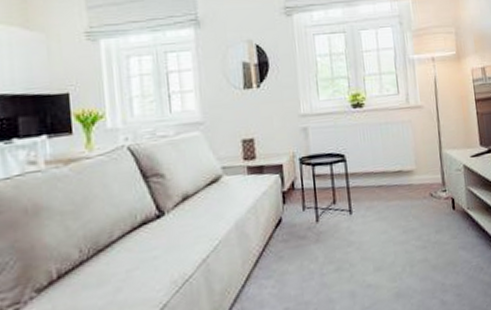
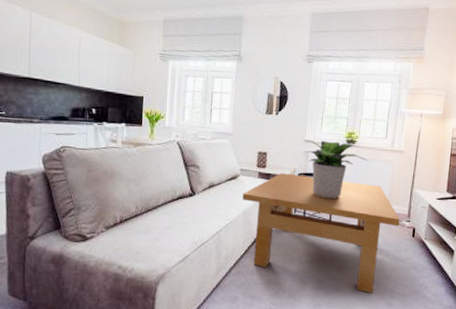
table: none [230,154,435,295] -> present [242,173,400,294]
potted plant: none [299,108,384,184] -> present [304,139,369,199]

